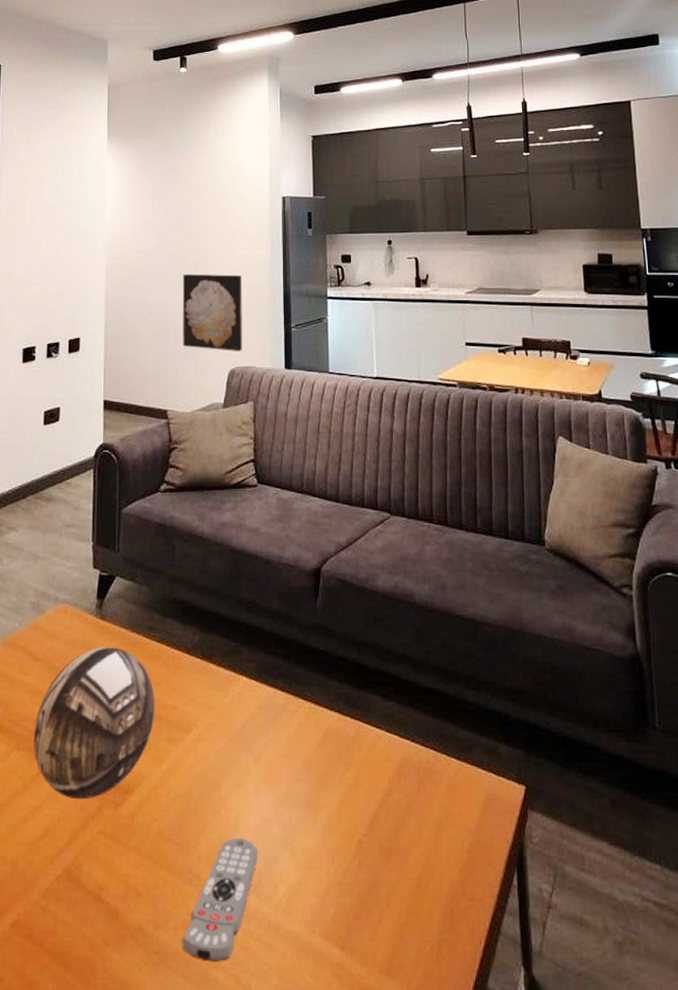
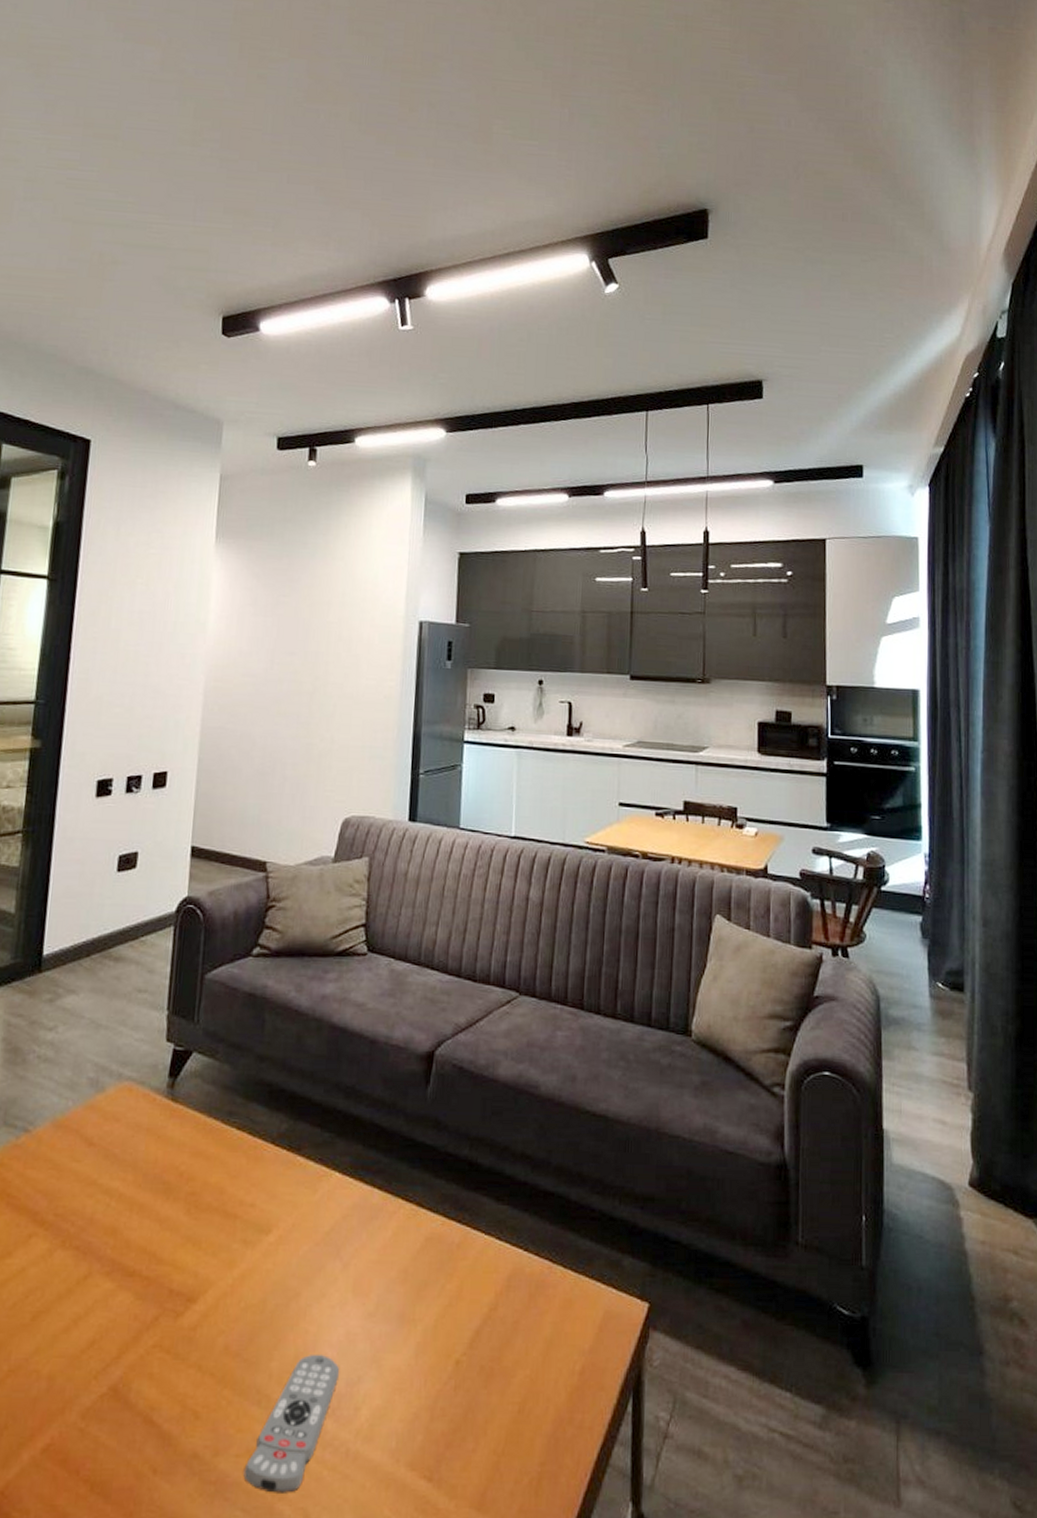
decorative bowl: present [33,647,156,800] -> none [81,1132,231,1308]
wall art: present [182,273,242,351] -> none [290,703,366,798]

